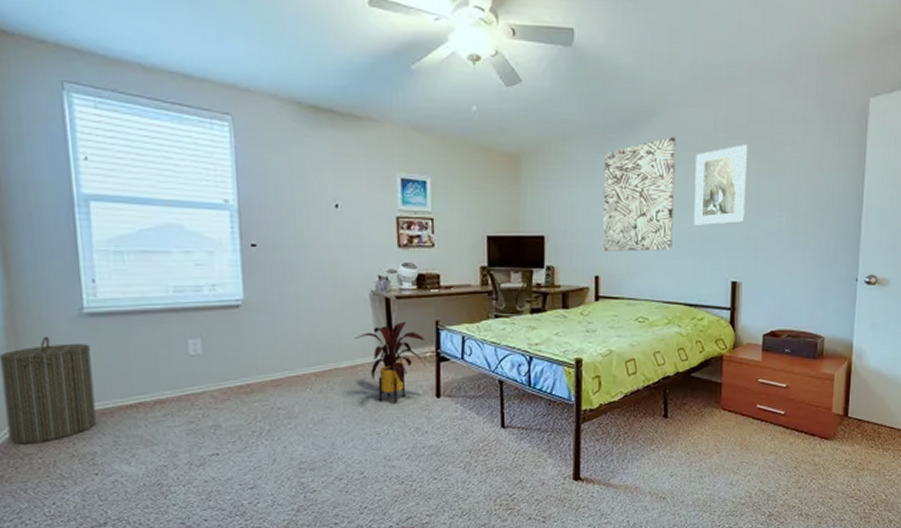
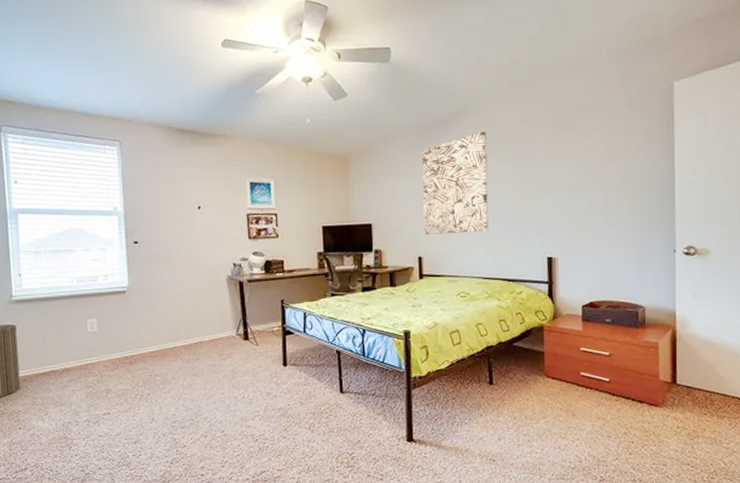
house plant: present [354,321,427,403] -> none [214,300,275,371]
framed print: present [694,144,748,225] -> none [506,133,556,208]

